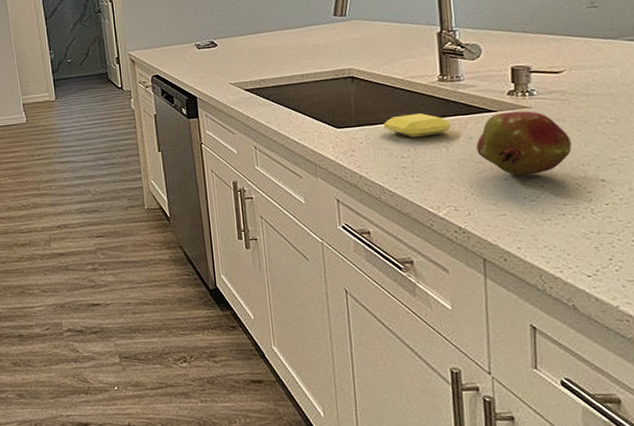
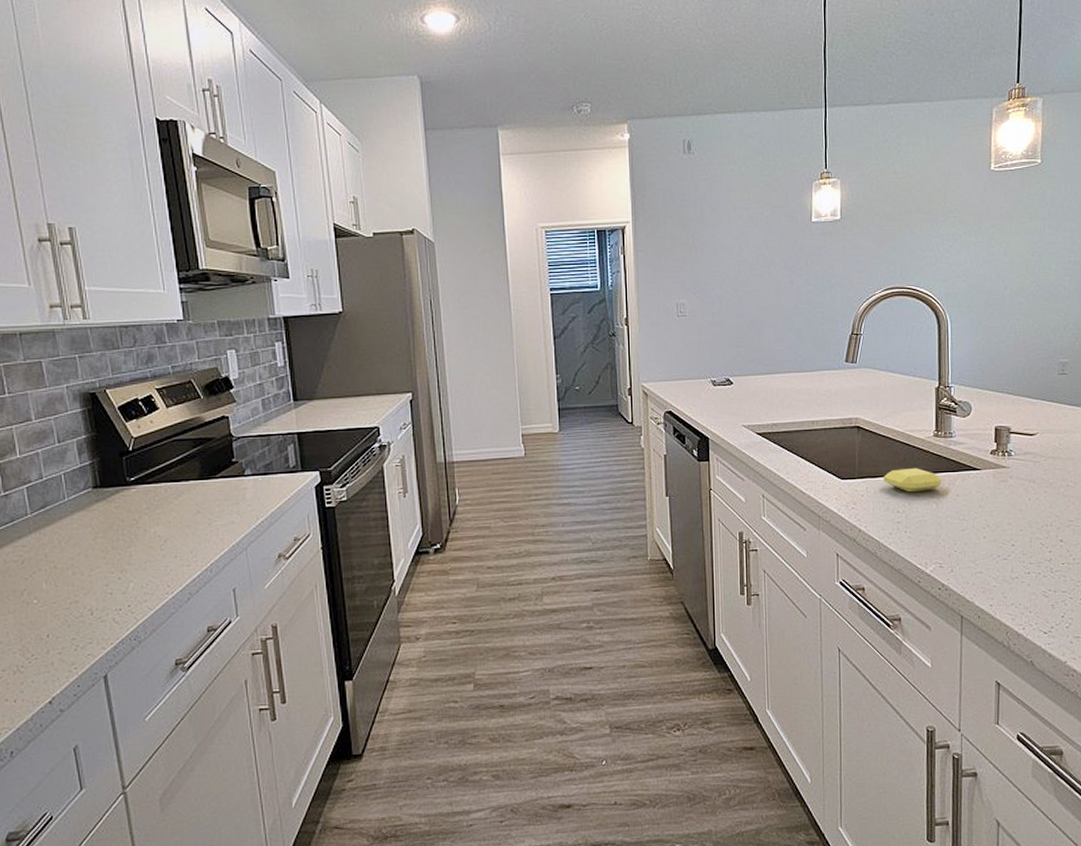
fruit: present [476,111,572,176] -> none [962,471,1039,534]

